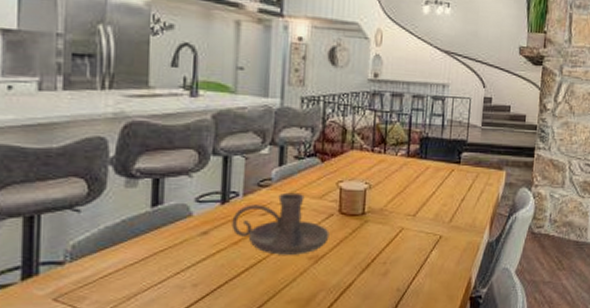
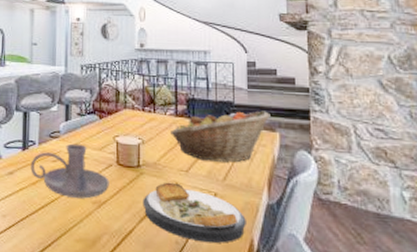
plate: none [365,228,467,286] -> present [143,182,246,244]
fruit basket: none [400,149,500,203] -> present [170,111,271,162]

